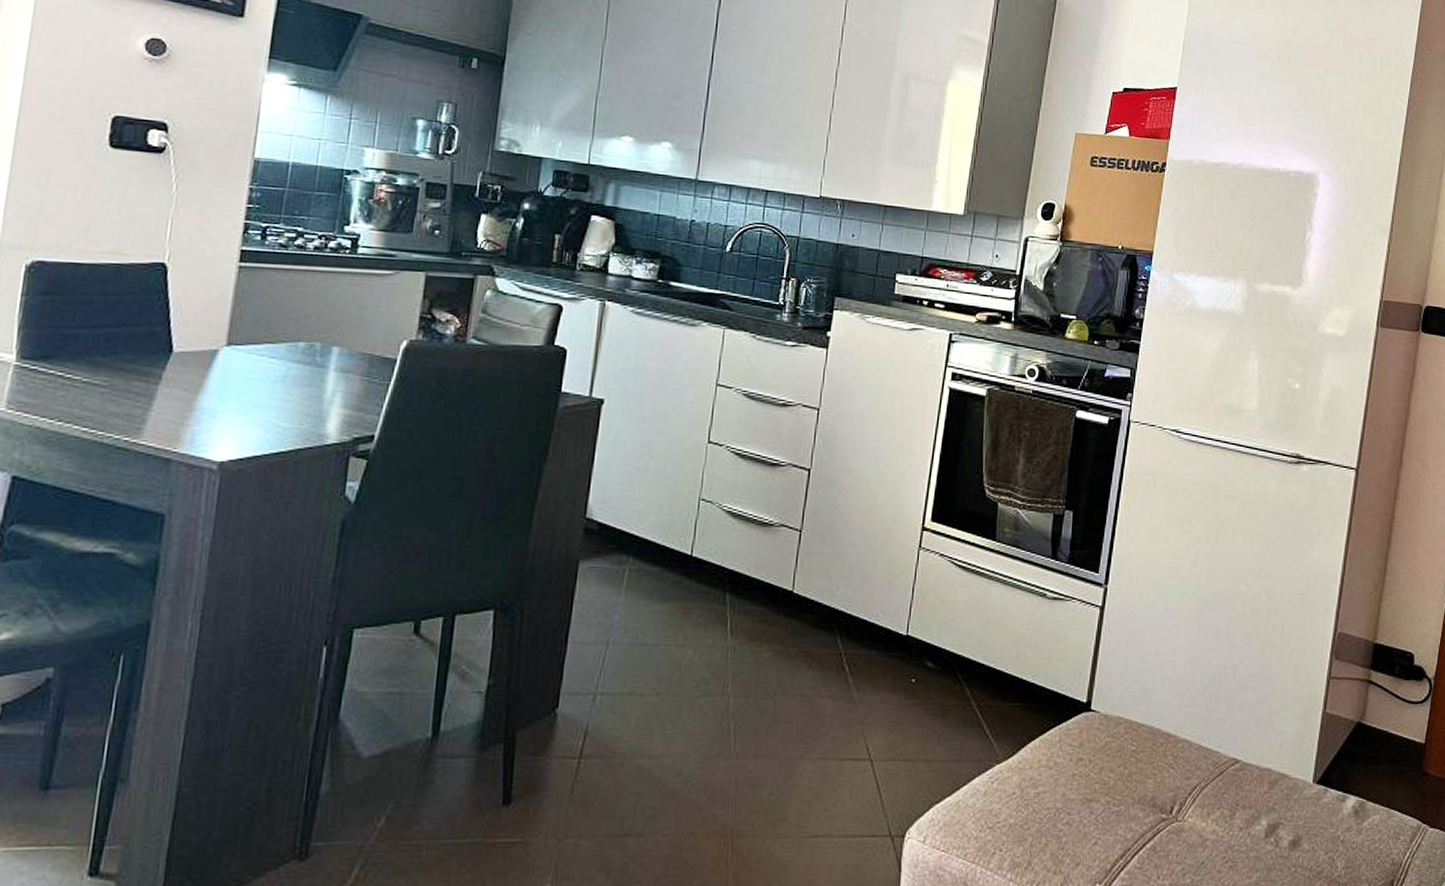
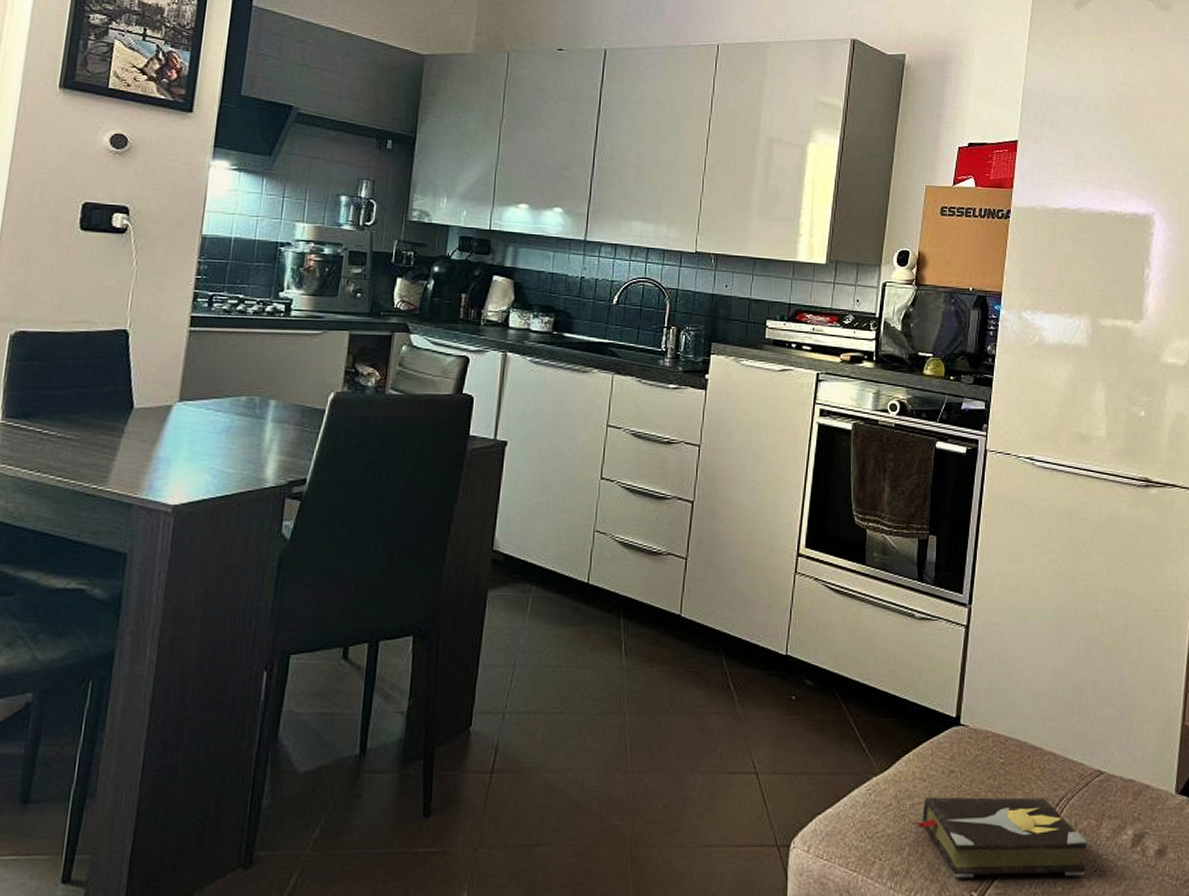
hardback book: none [1037,785,1219,870] -> present [913,797,1087,879]

